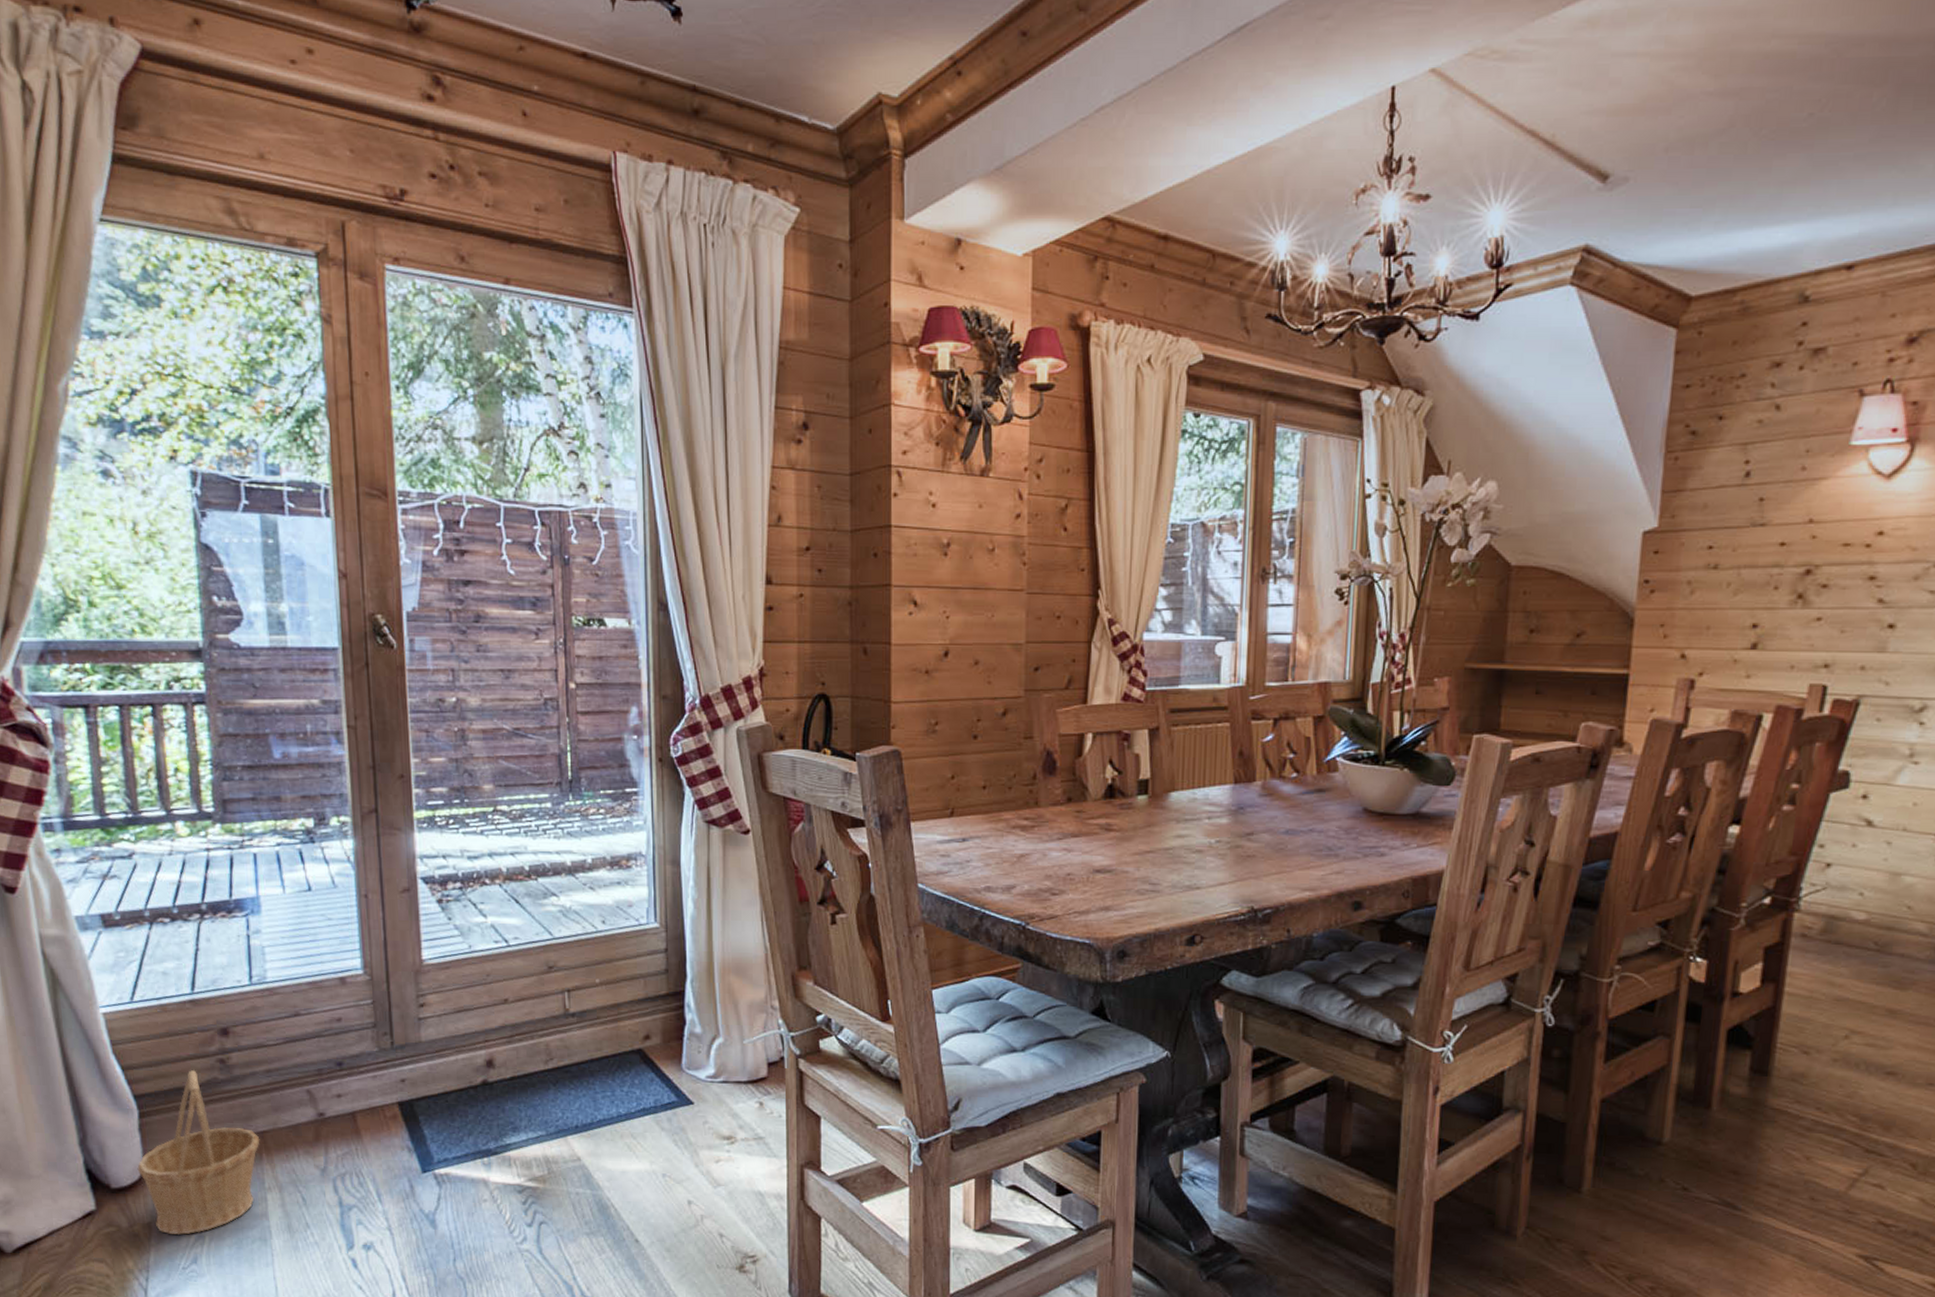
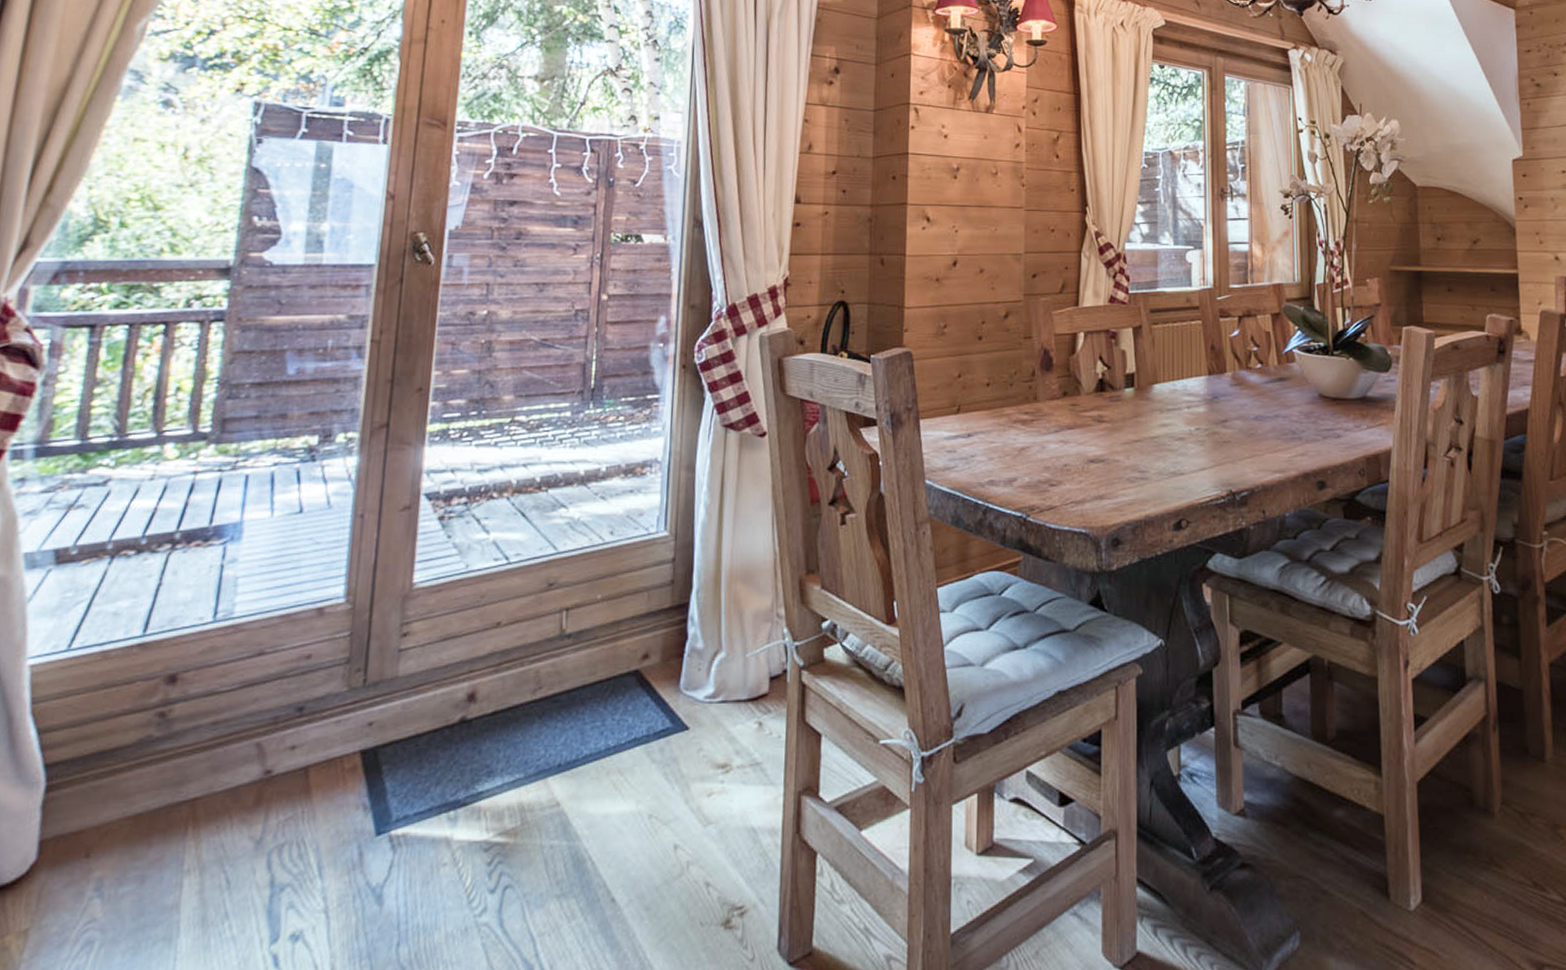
basket: present [137,1069,260,1235] -> none [27,727,189,943]

